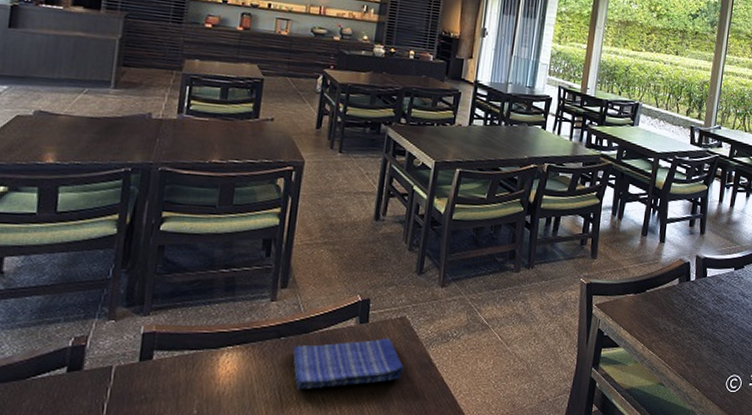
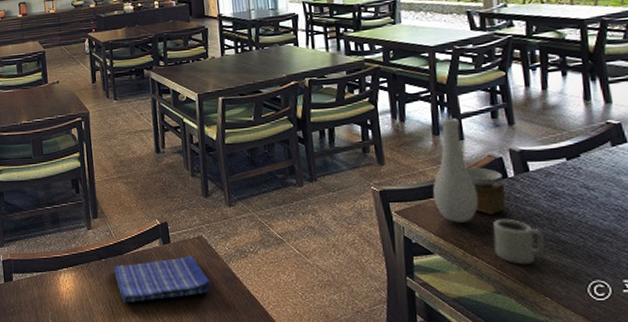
vase: none [629,220,687,319] -> present [432,117,506,223]
cup: none [666,317,706,360] -> present [492,218,546,265]

